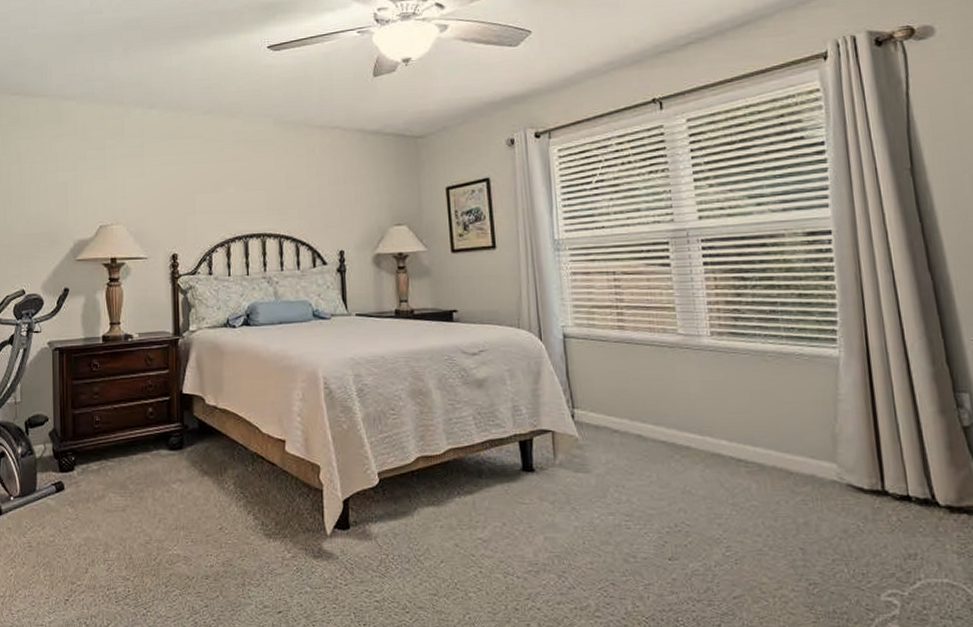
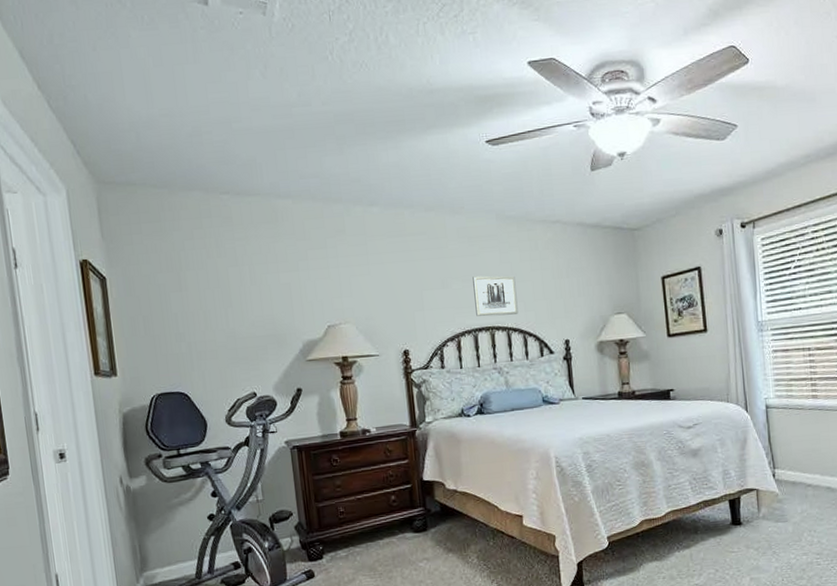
wall art: none [246,180,292,223] -> present [472,275,519,317]

